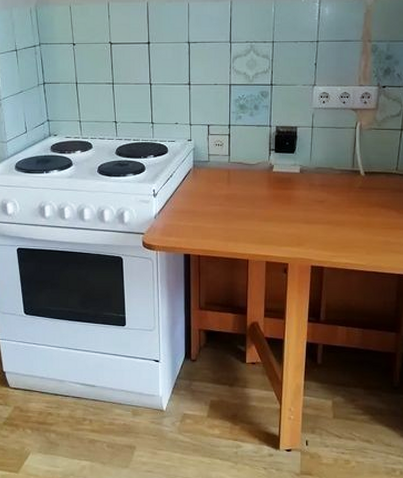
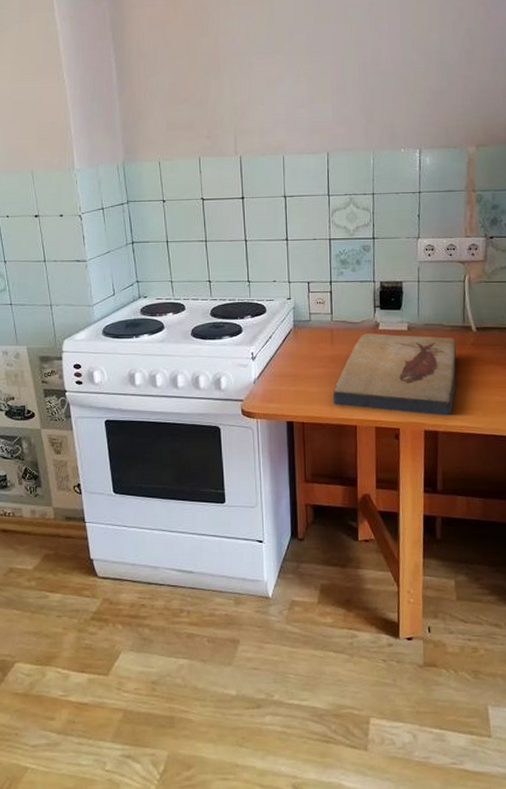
fish fossil: none [227,175,345,253] -> present [332,333,457,416]

